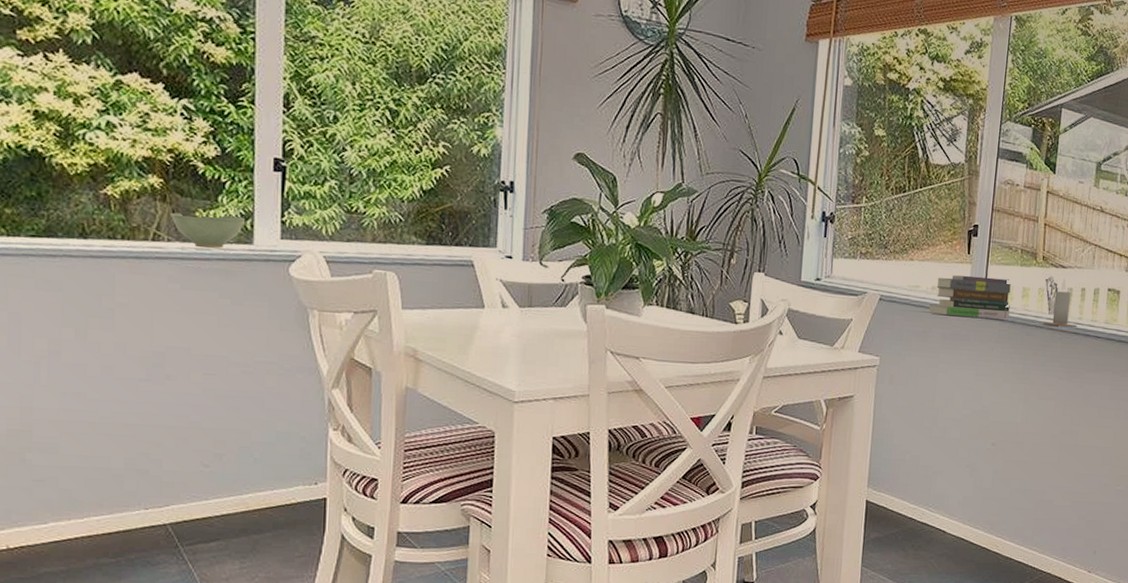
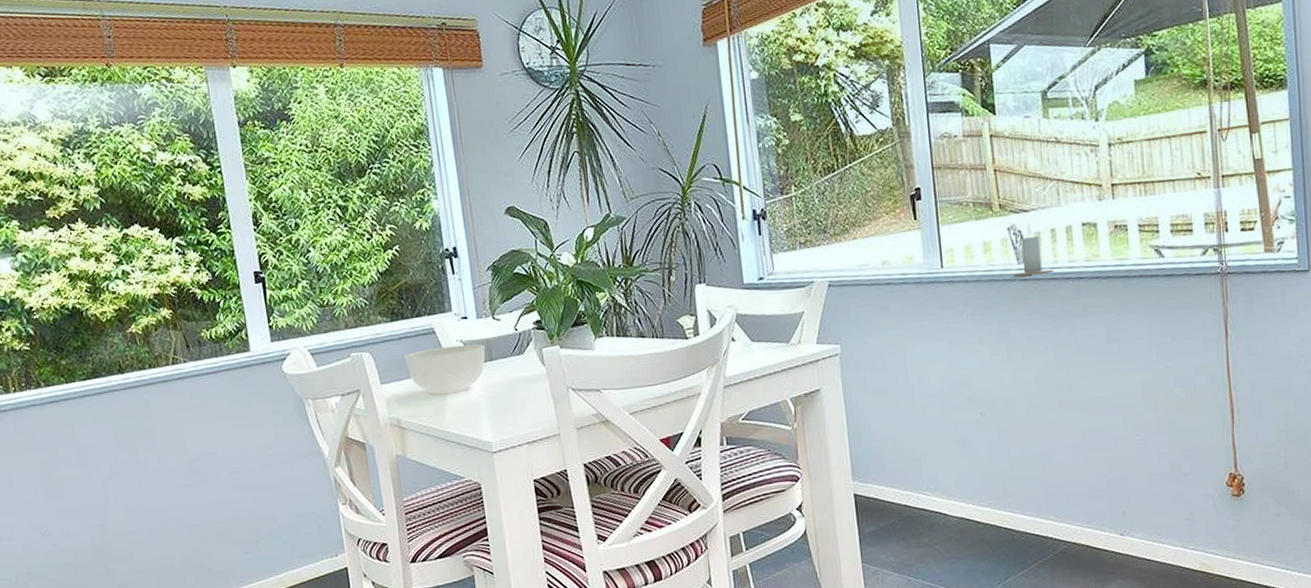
bowl: present [171,212,246,249] -> none [183,329,241,364]
bowl: none [433,281,527,334] -> present [403,344,486,396]
books: present [928,275,1011,320] -> none [882,237,973,290]

